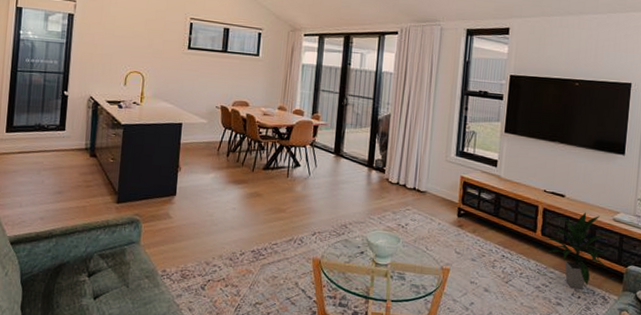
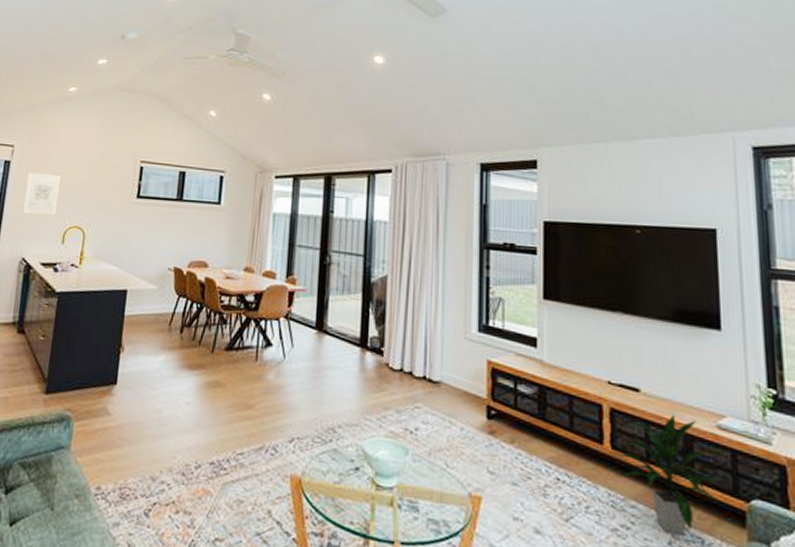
wall art: none [89,24,120,62] -> present [23,172,60,215]

